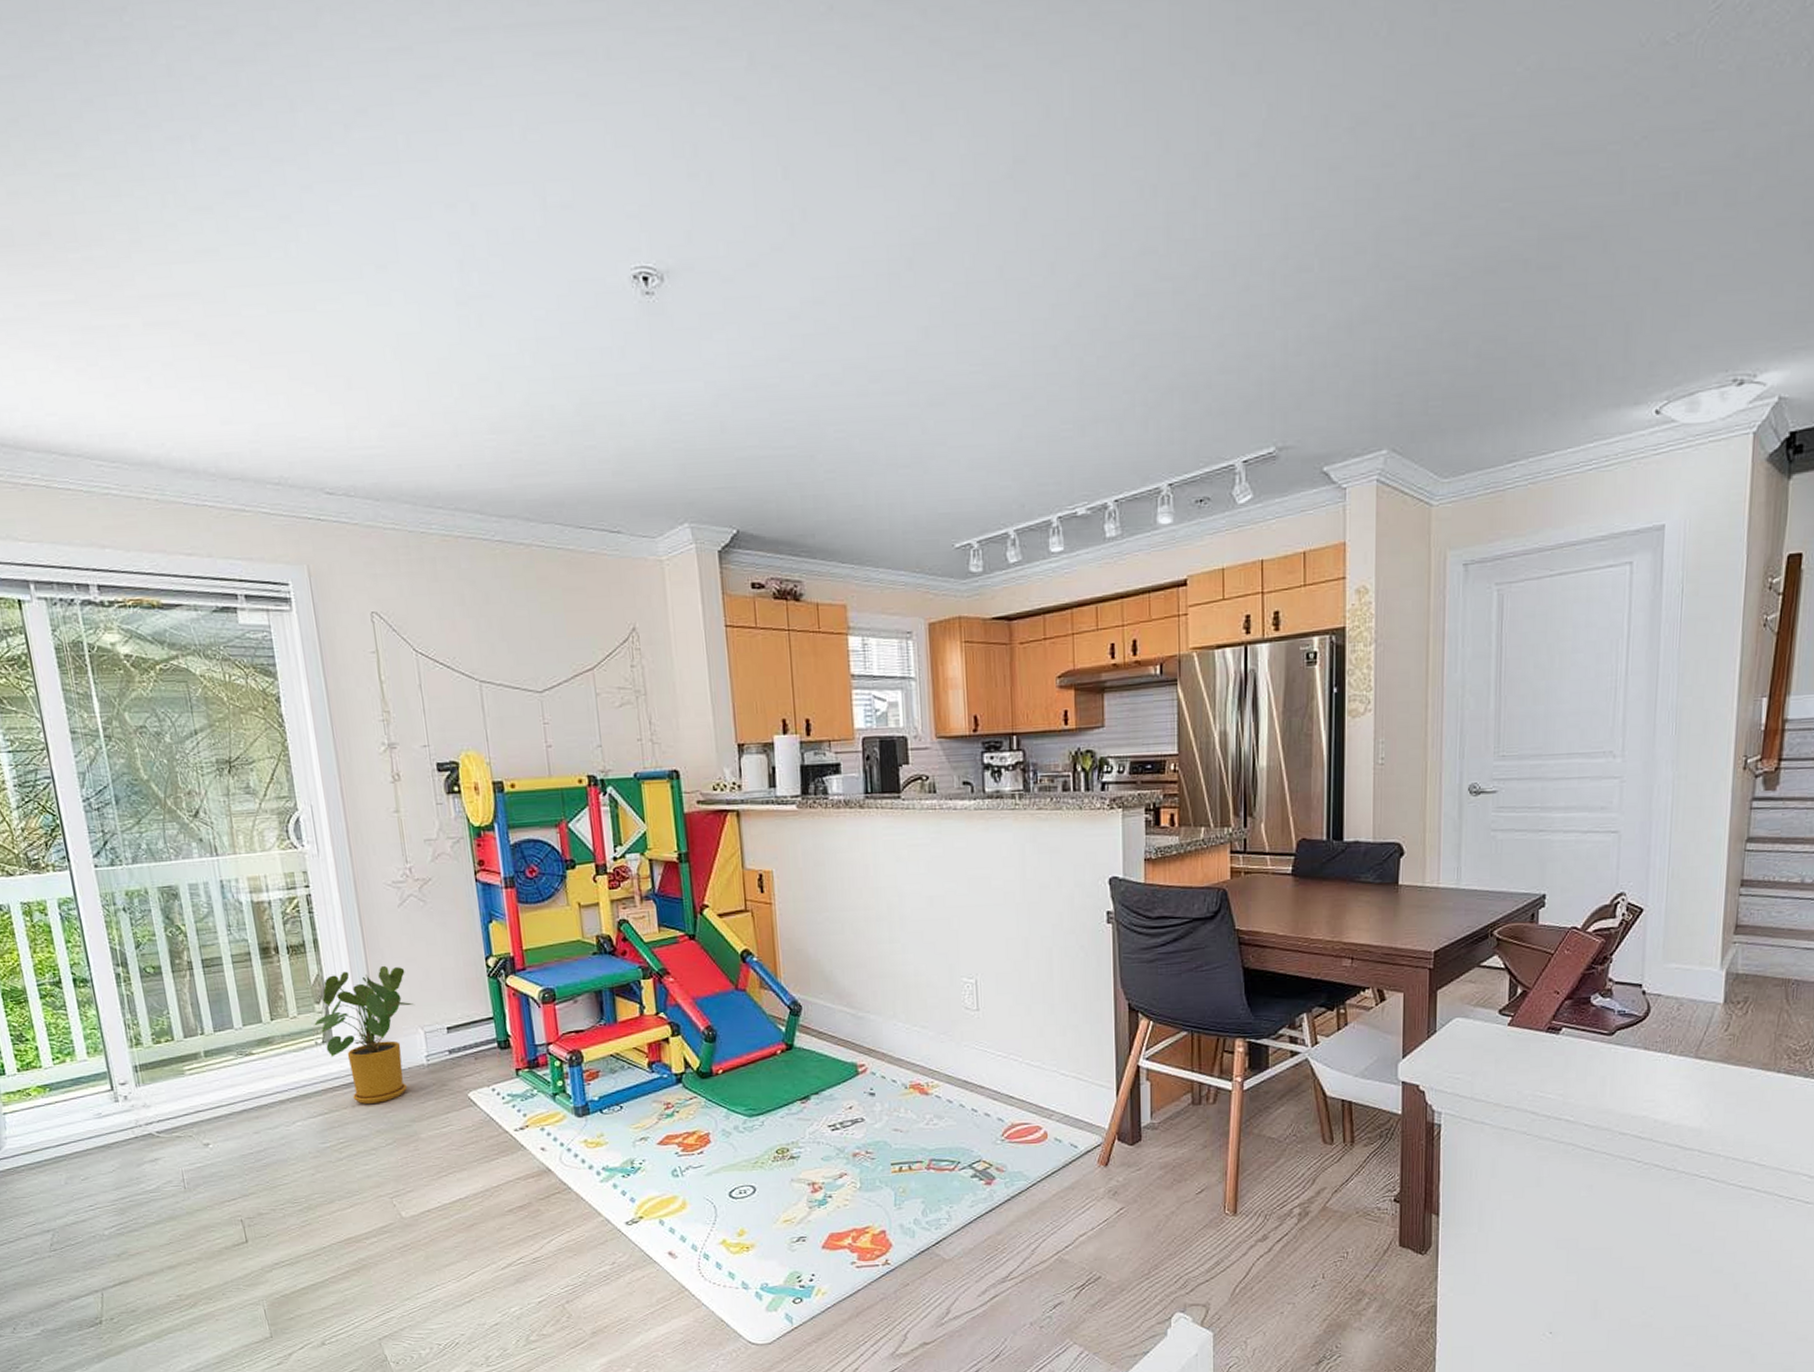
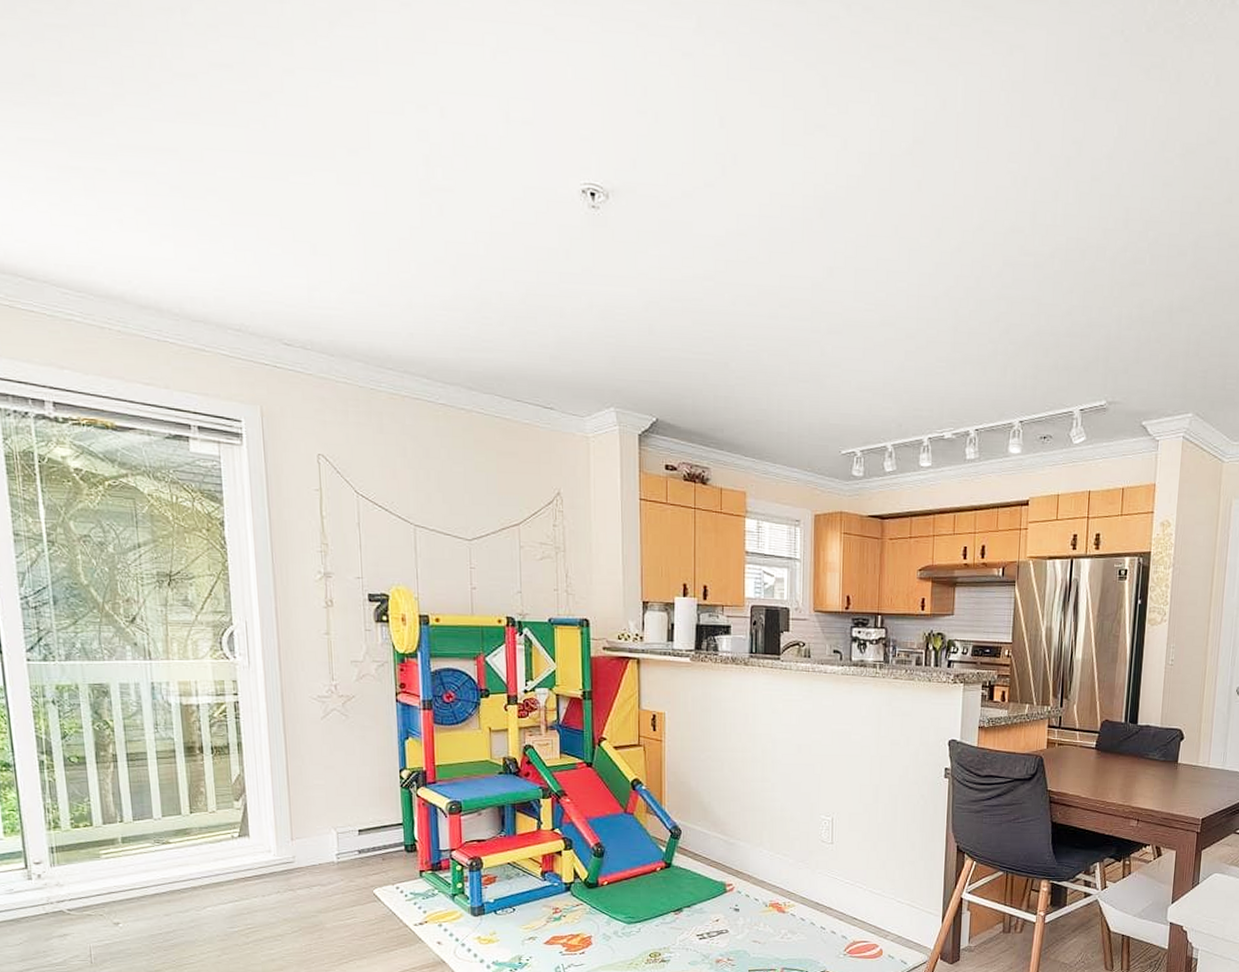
house plant: present [313,965,415,1104] -> none [231,770,330,894]

